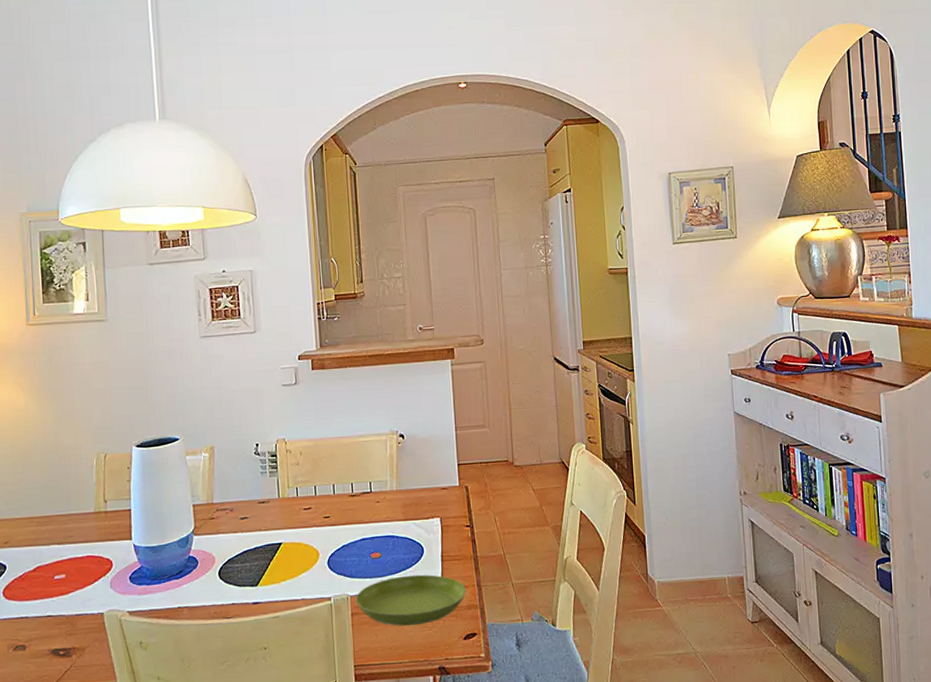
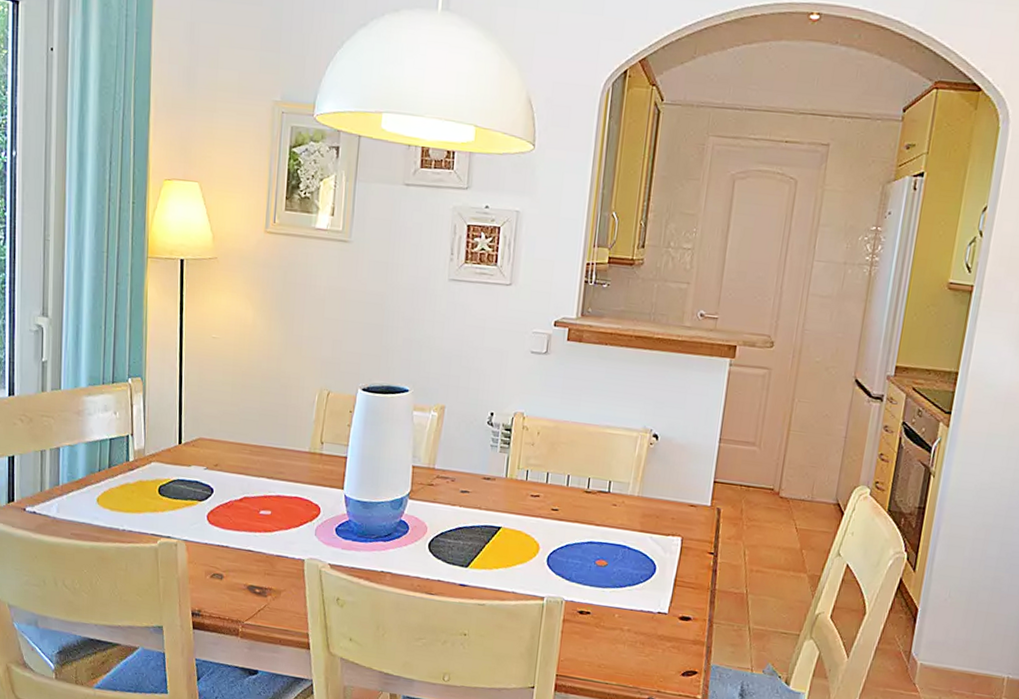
saucer: present [355,574,466,626] -> none [570,591,695,649]

